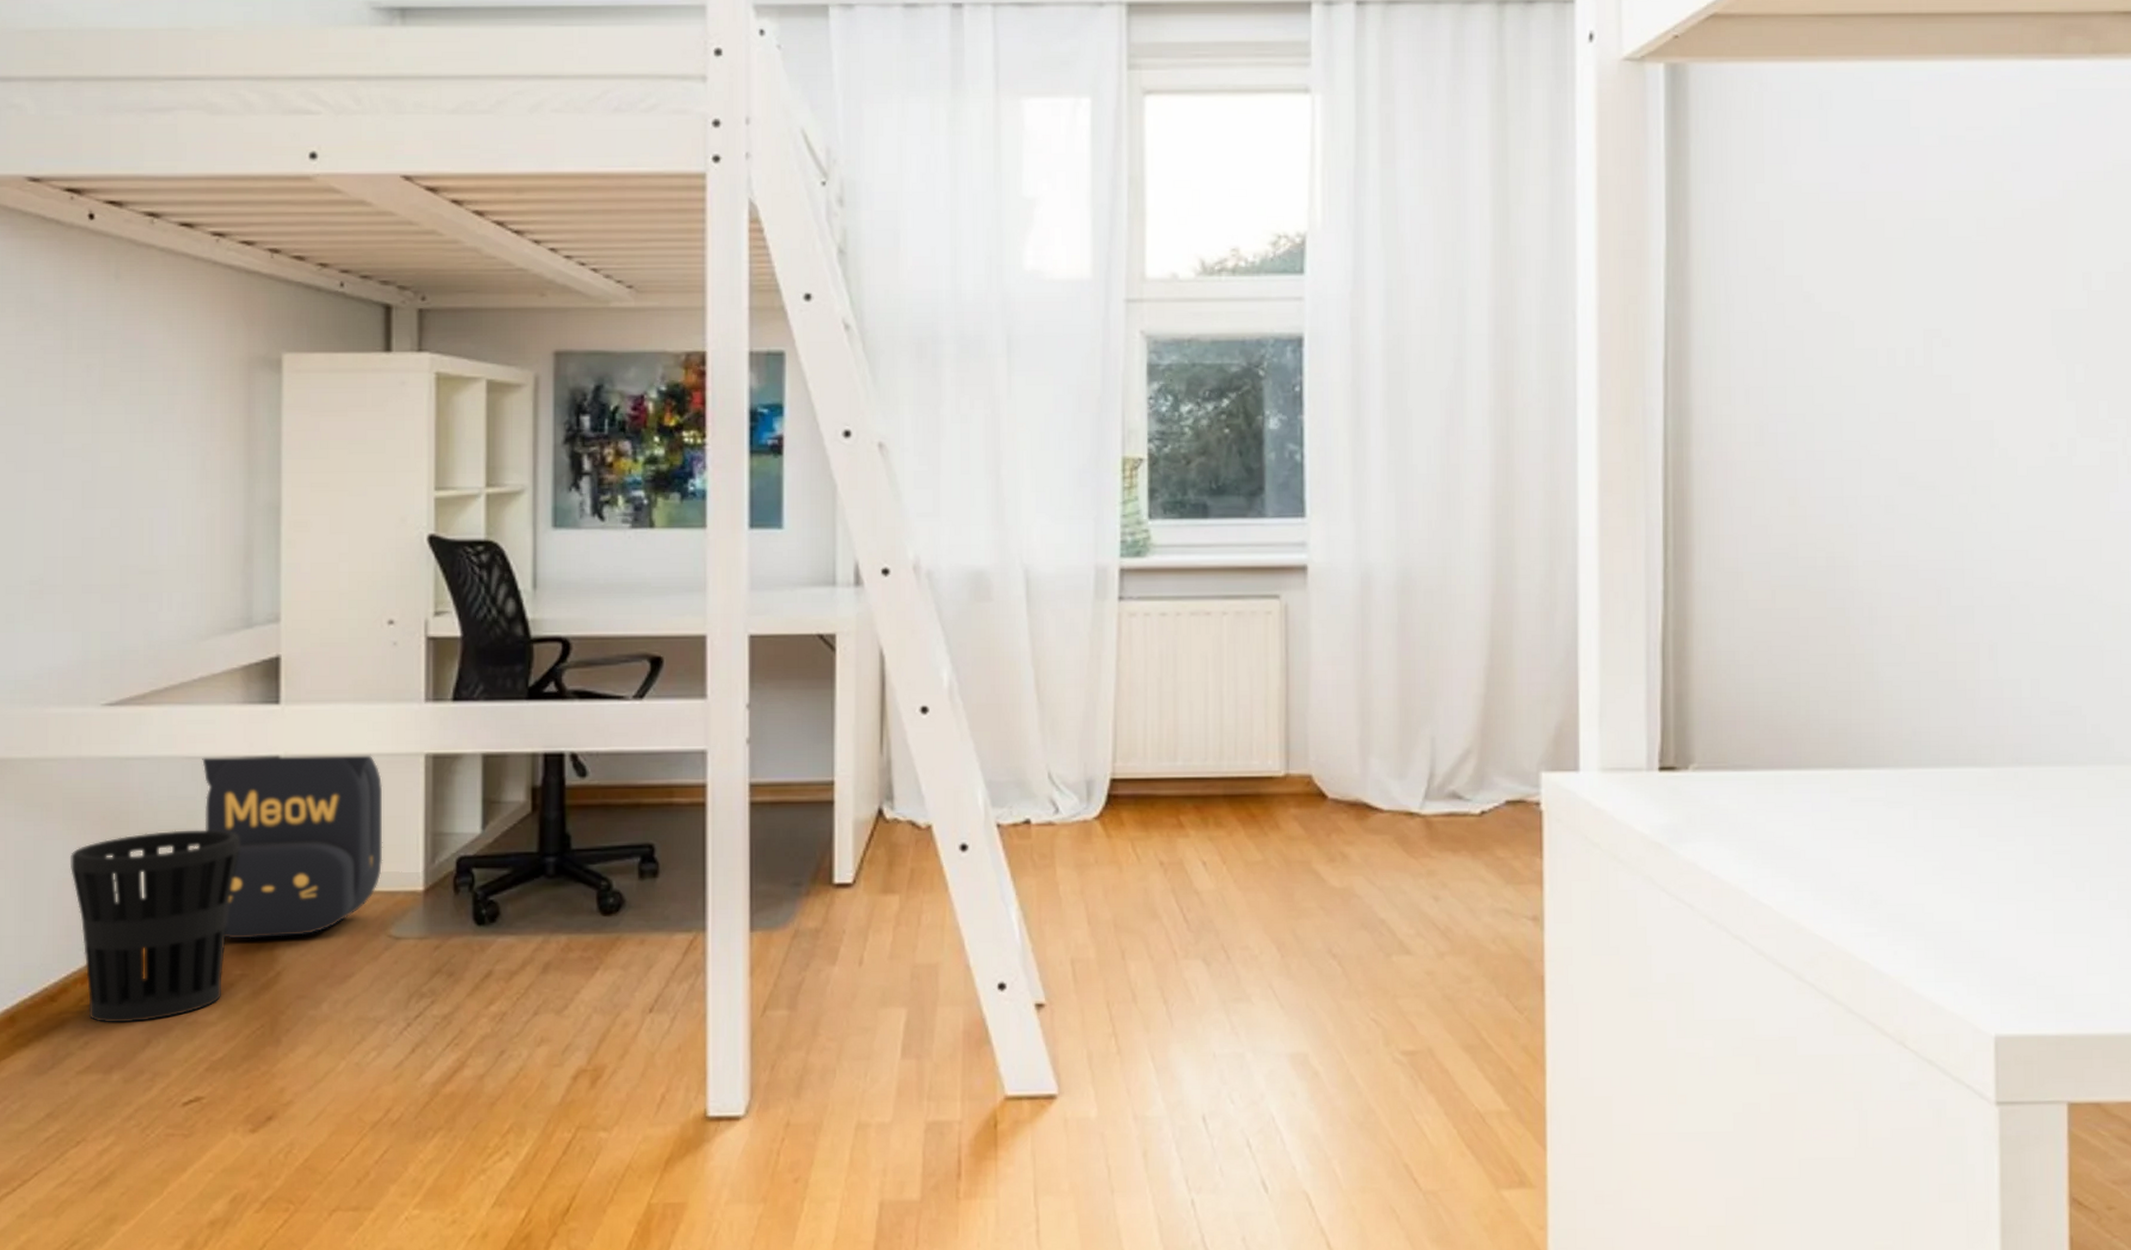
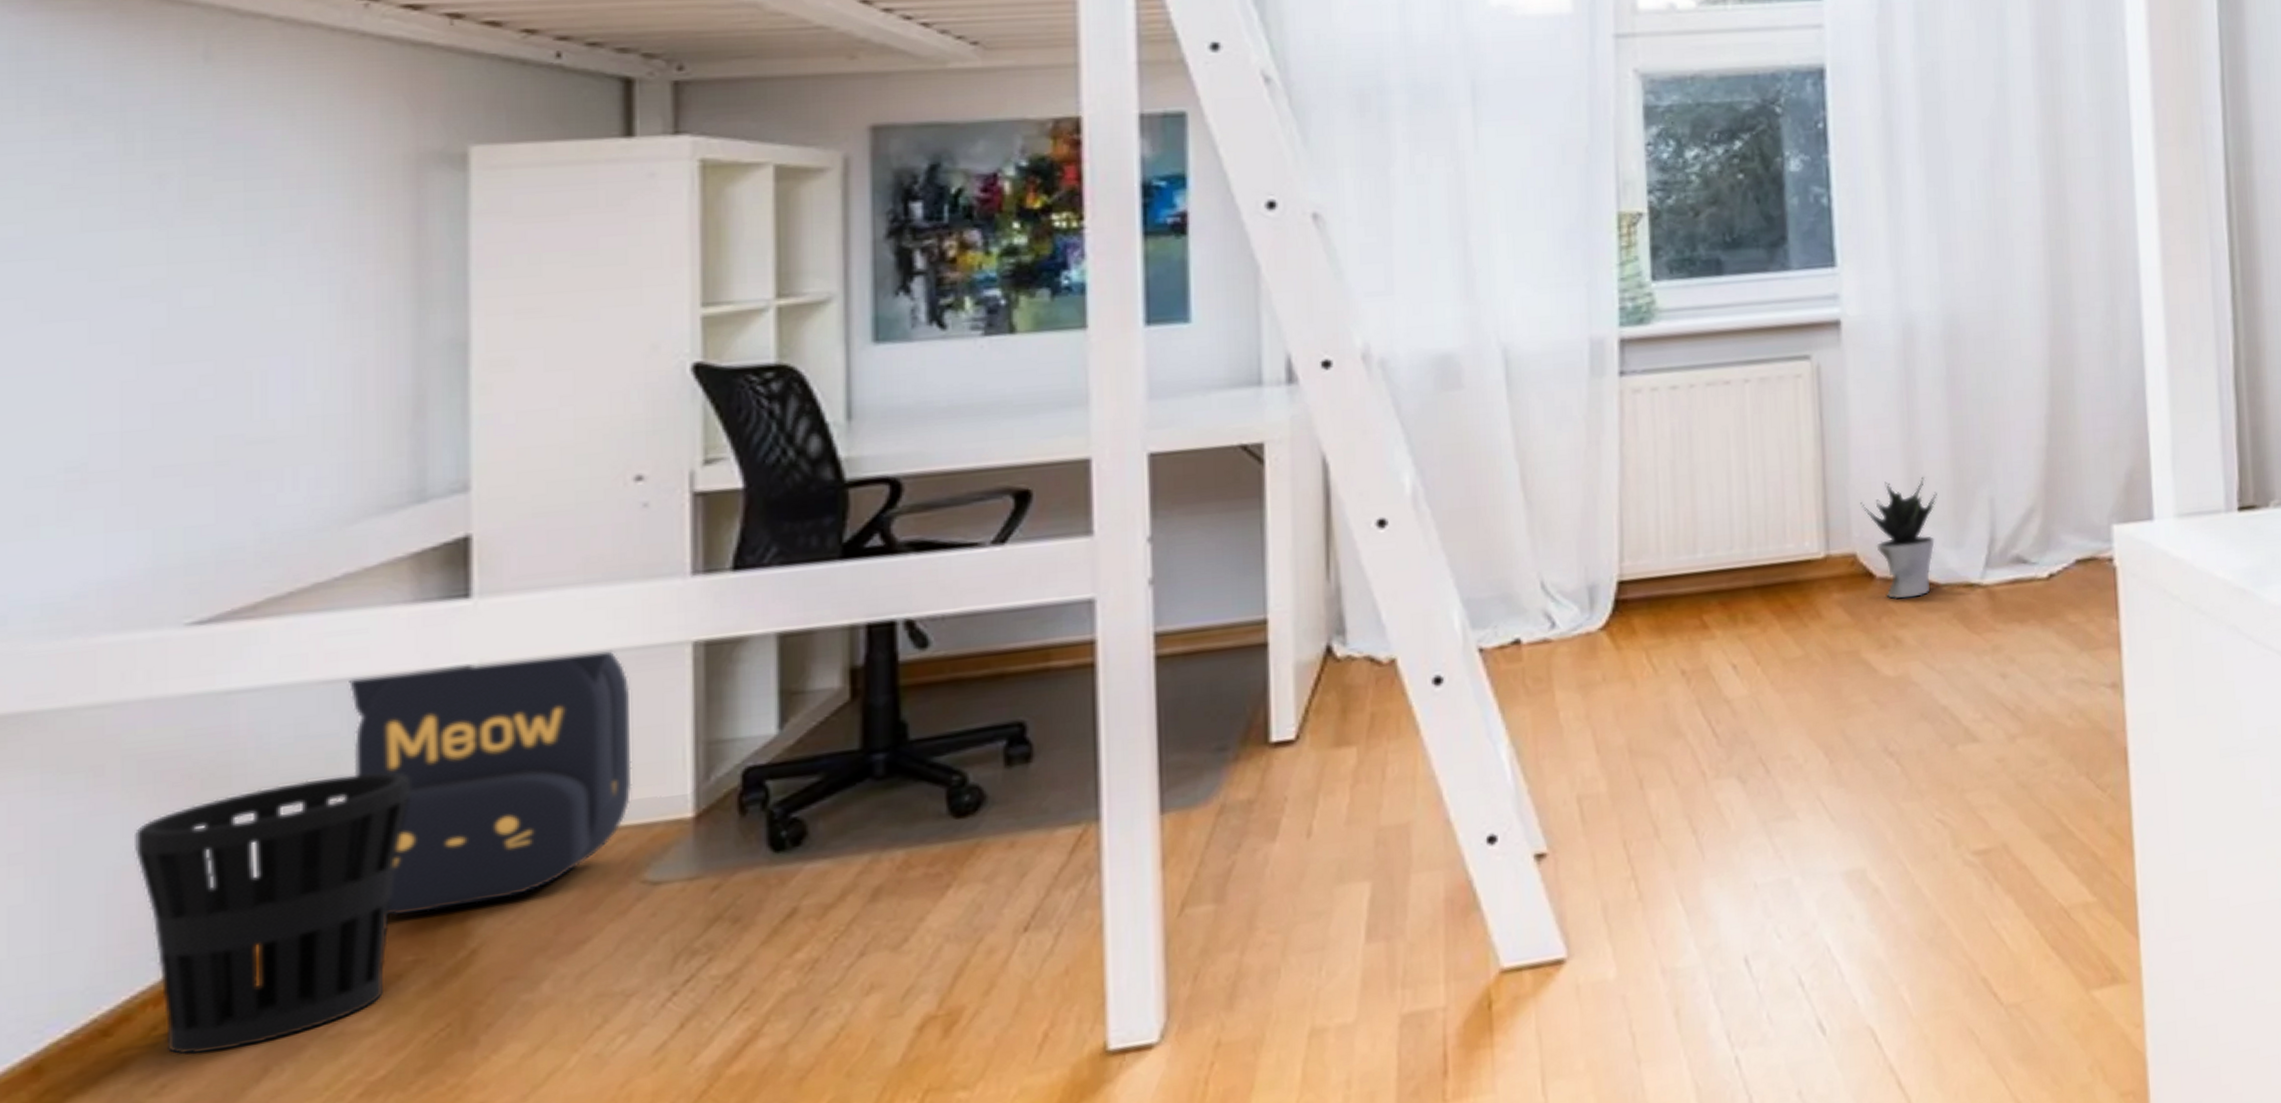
potted plant: none [1317,712,1385,820] -> present [1860,476,1937,600]

